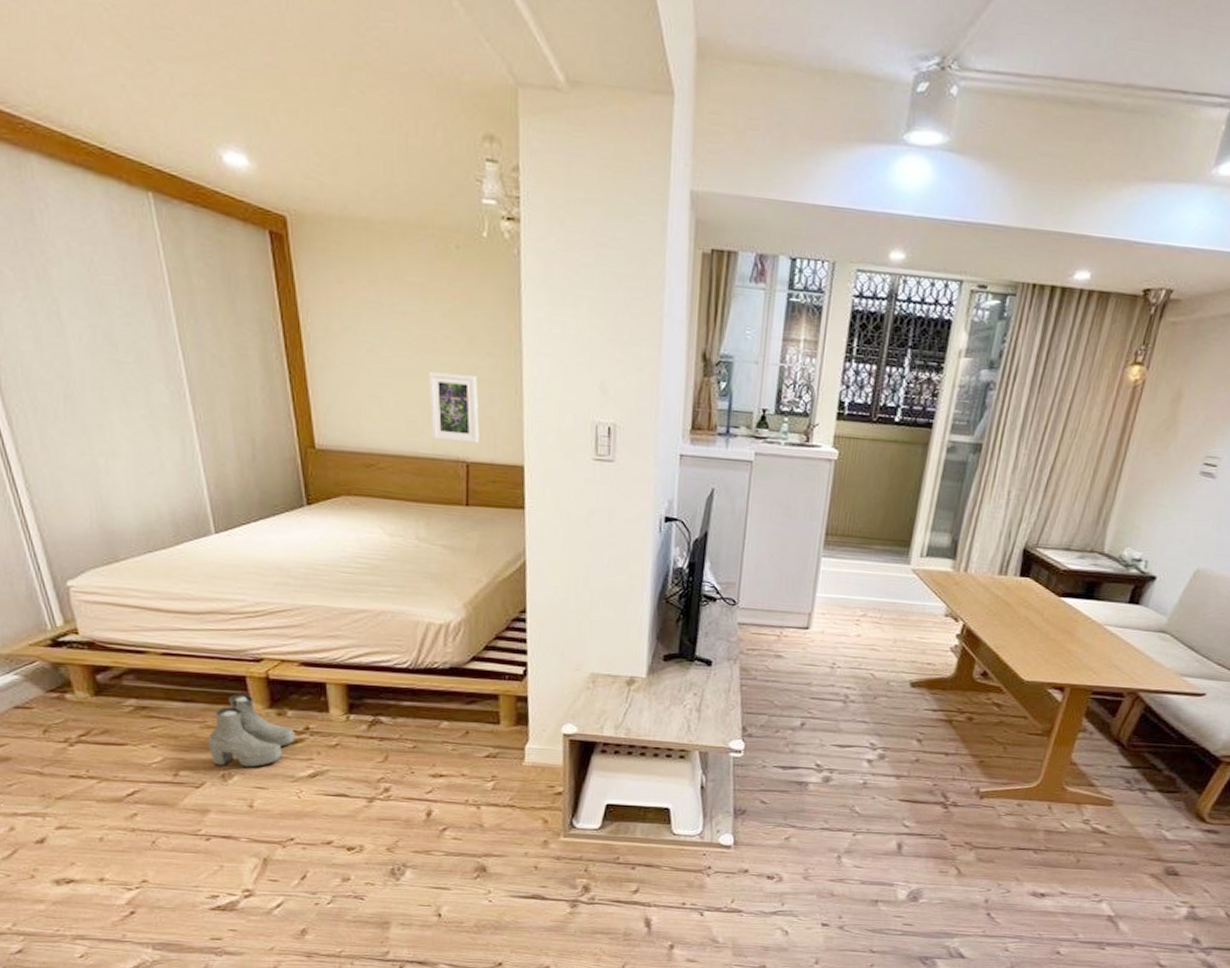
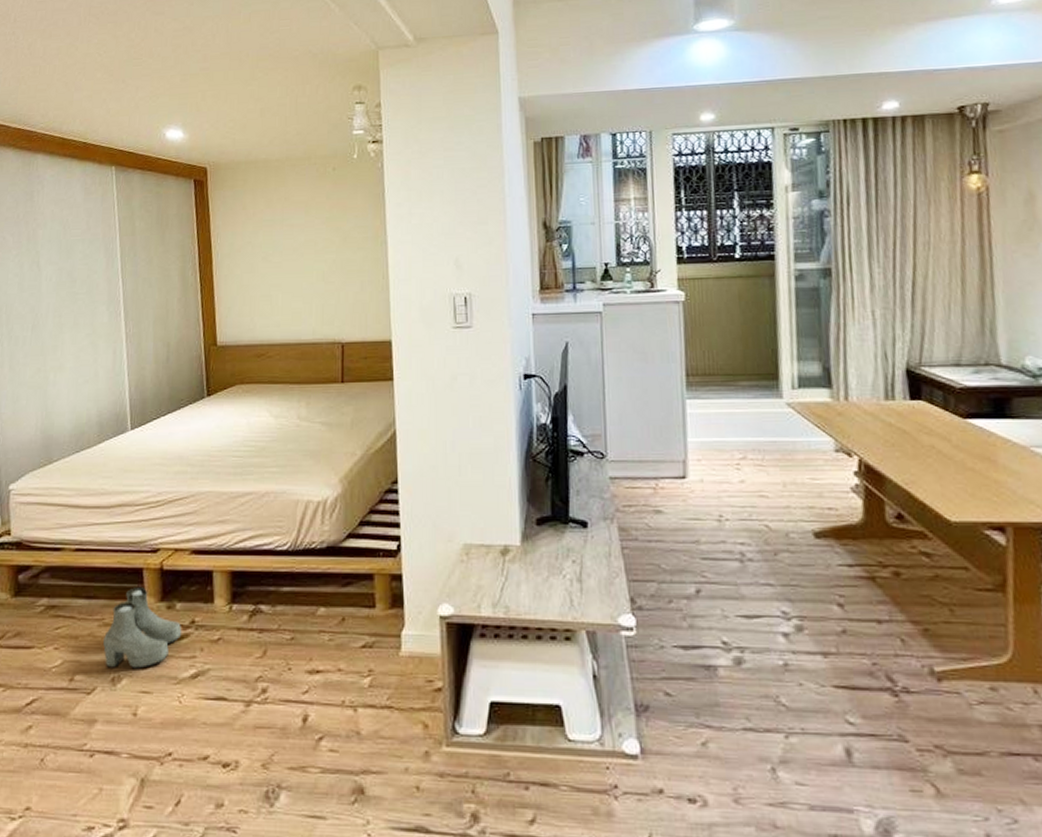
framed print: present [428,372,479,444] -> none [310,268,352,326]

